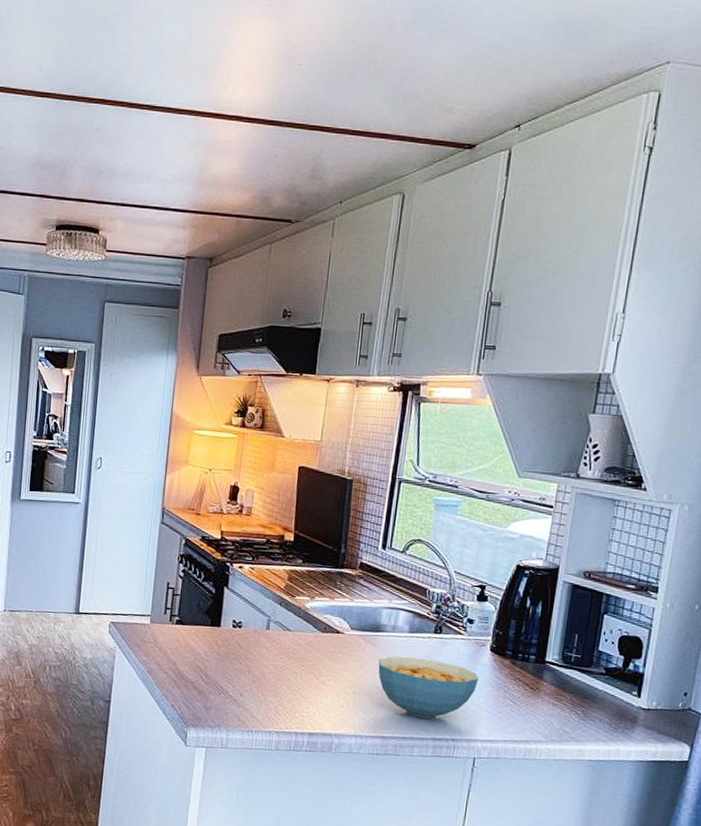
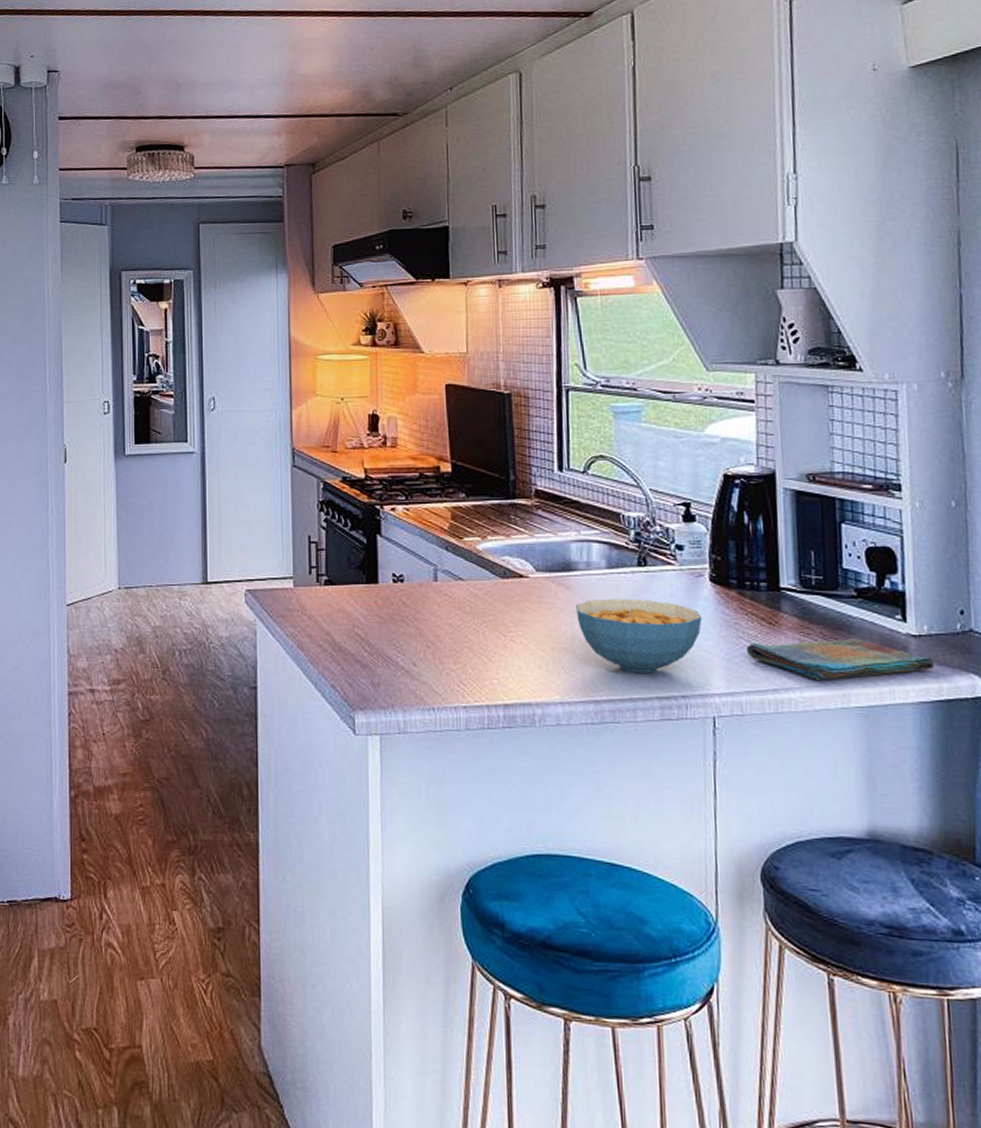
dish towel: none [509,703,656,738] -> present [746,639,935,680]

